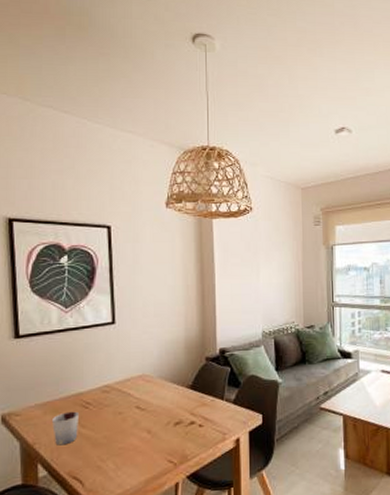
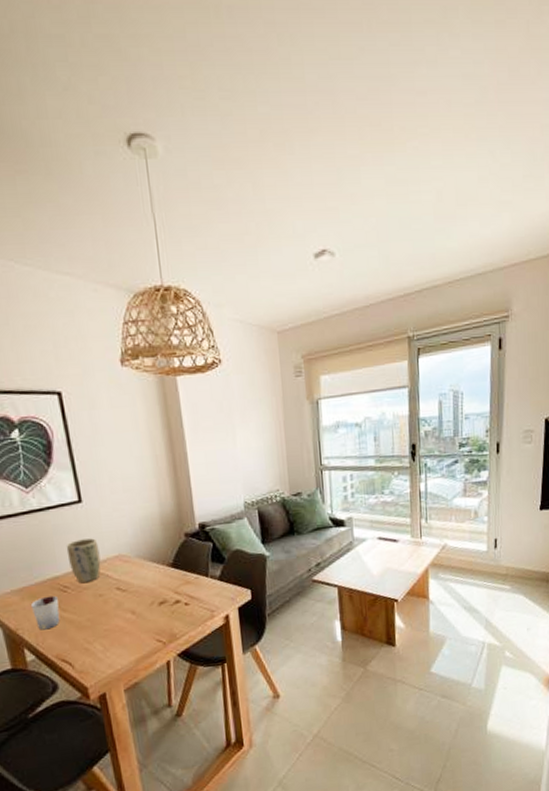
plant pot: none [94,358,125,401] -> present [66,538,101,584]

